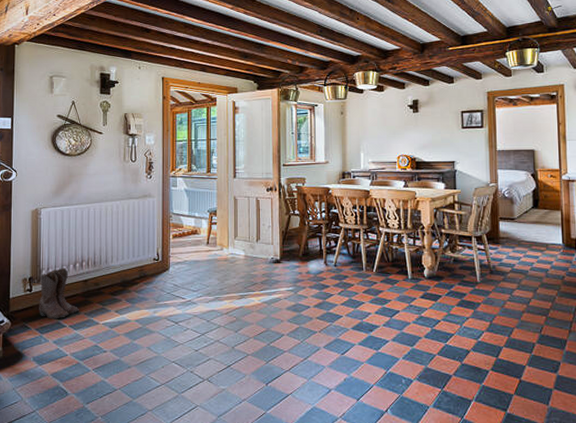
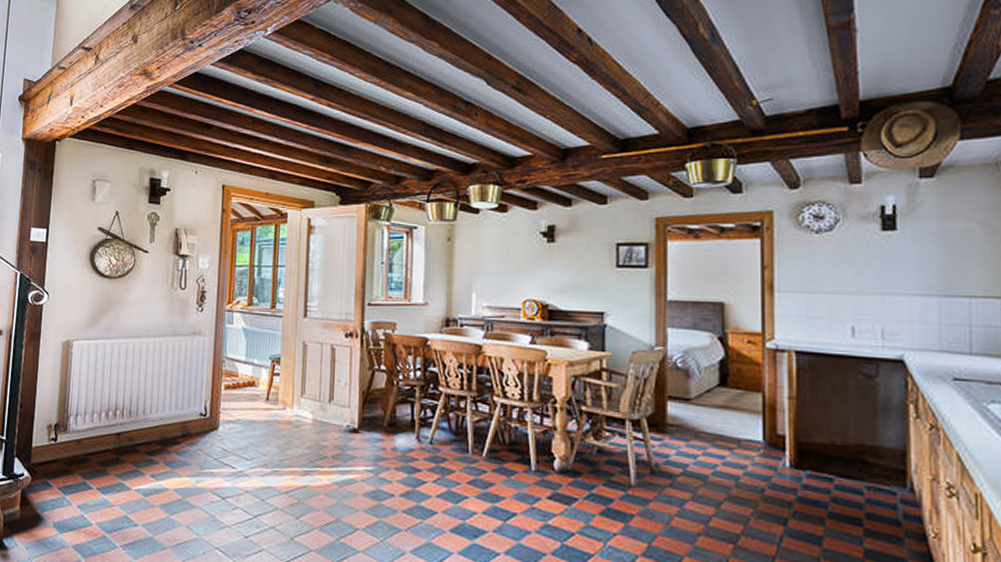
boots: present [39,267,79,319] -> none [63,415,109,479]

